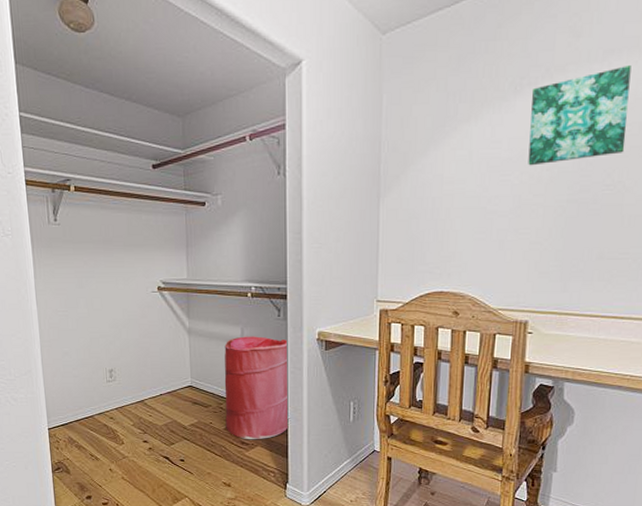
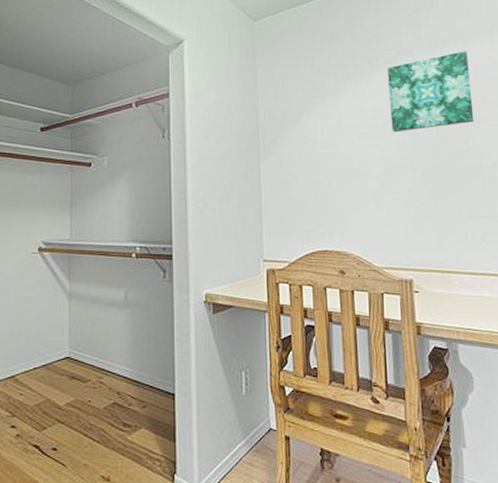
laundry hamper: present [224,336,290,440] -> none [106,299,177,421]

